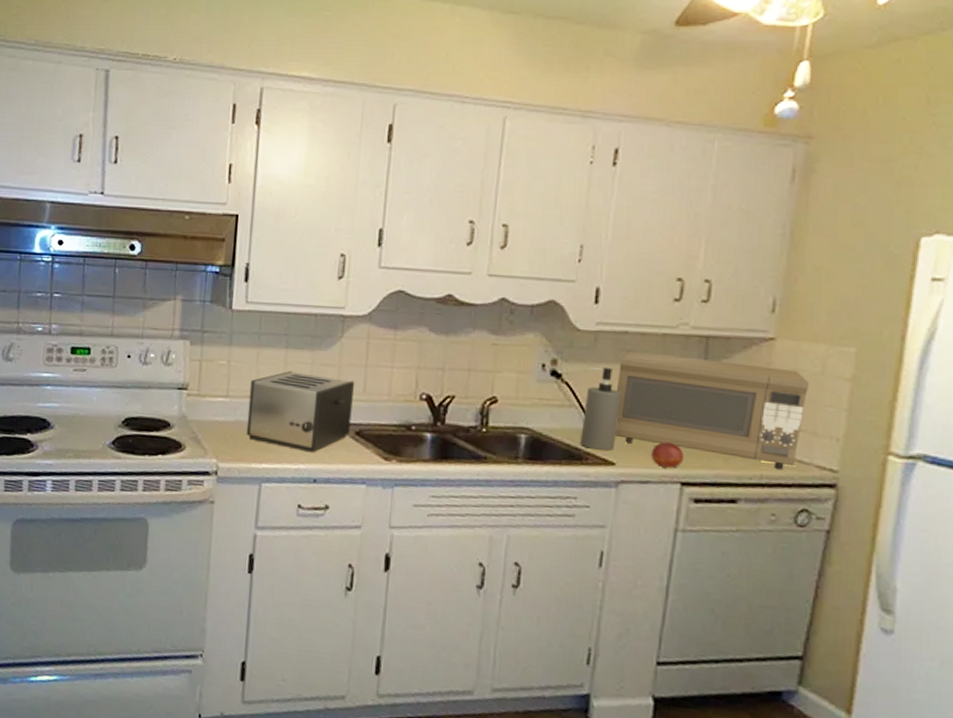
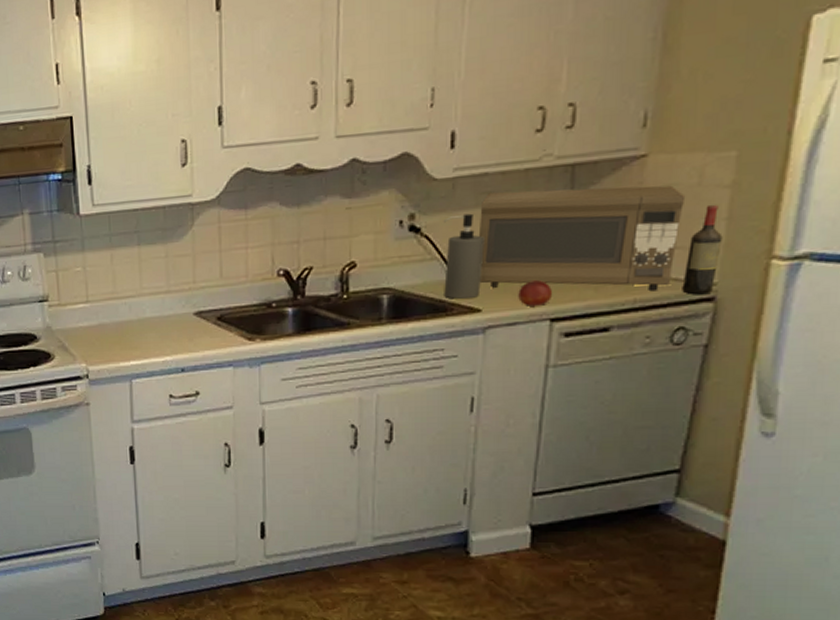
toaster: present [246,370,355,453] -> none [108,267,212,344]
wine bottle: none [806,394,843,481] -> present [682,204,723,295]

